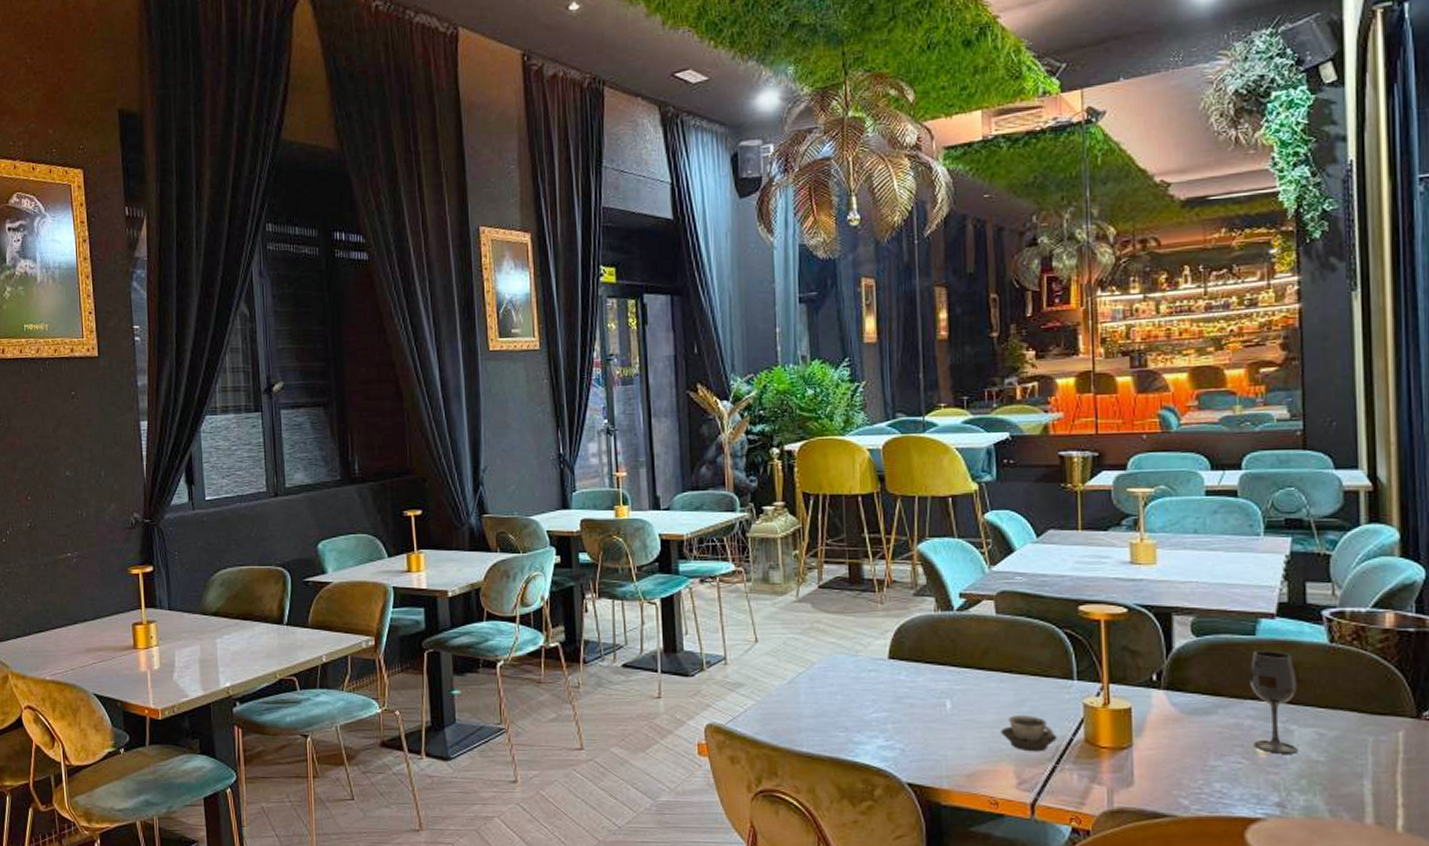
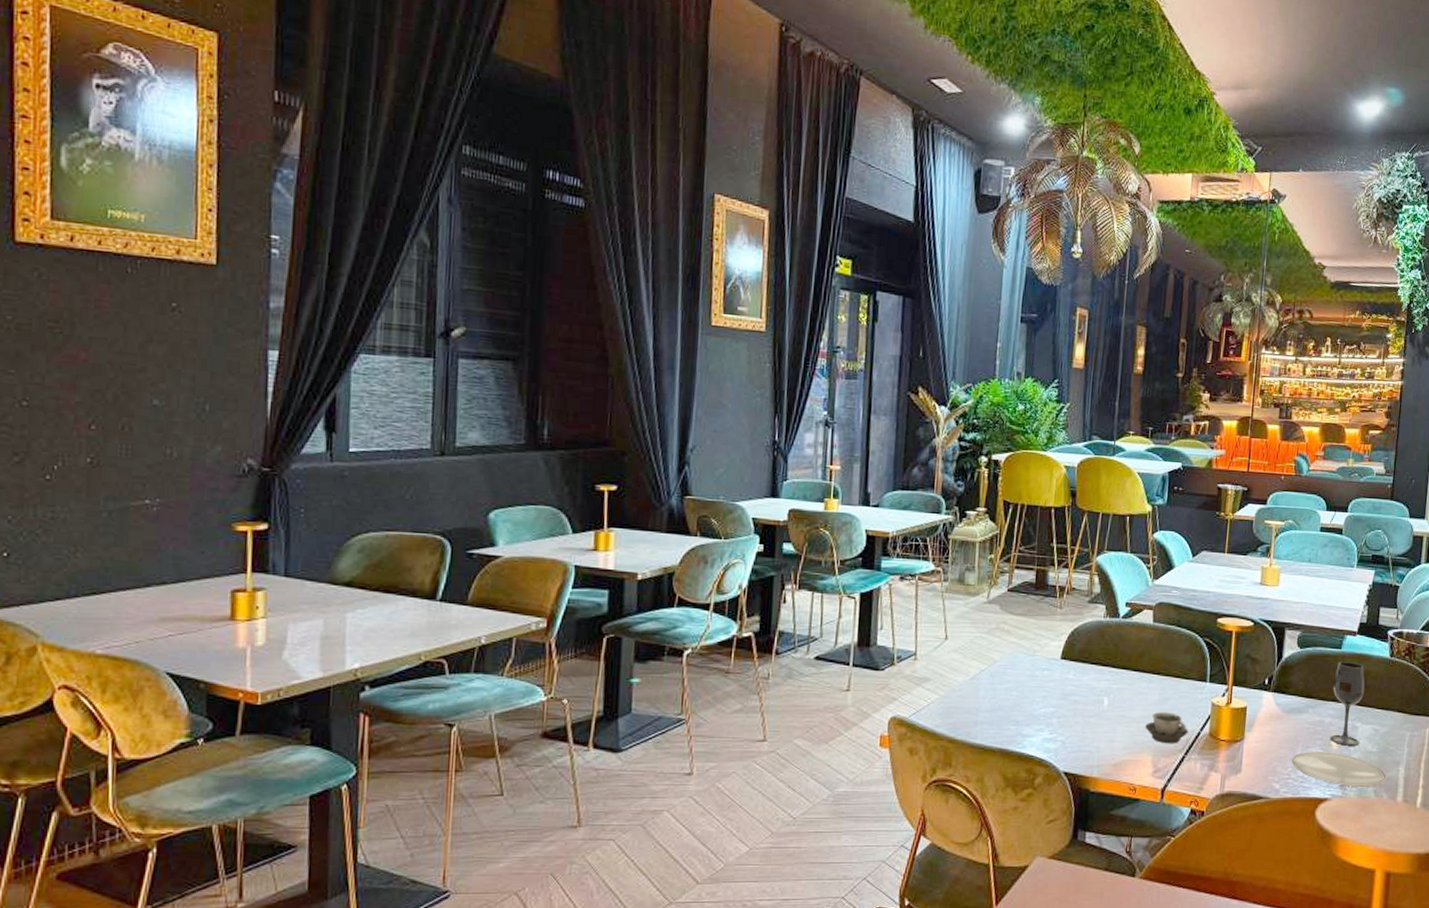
plate: none [1202,761,1345,805] -> present [1291,751,1387,787]

